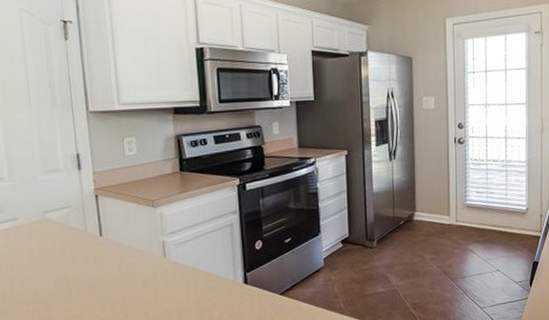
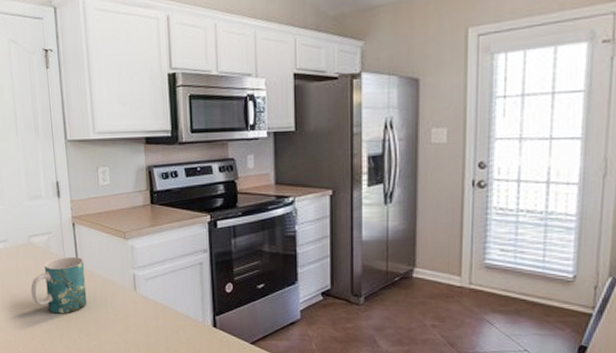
mug: none [46,229,113,291] -> present [30,256,87,314]

